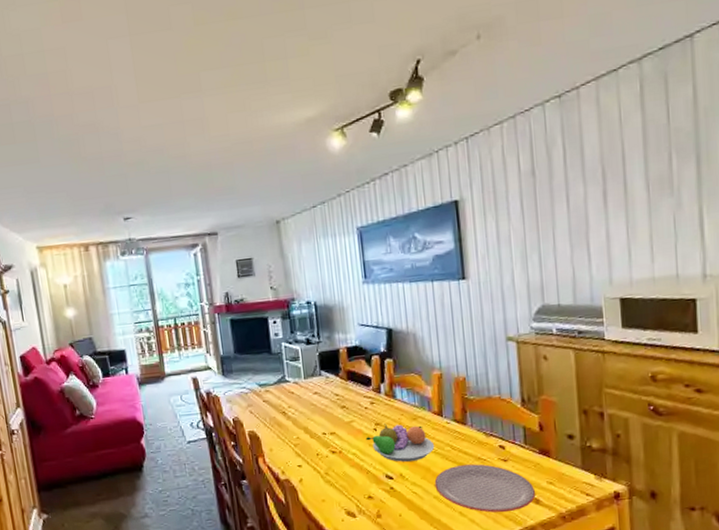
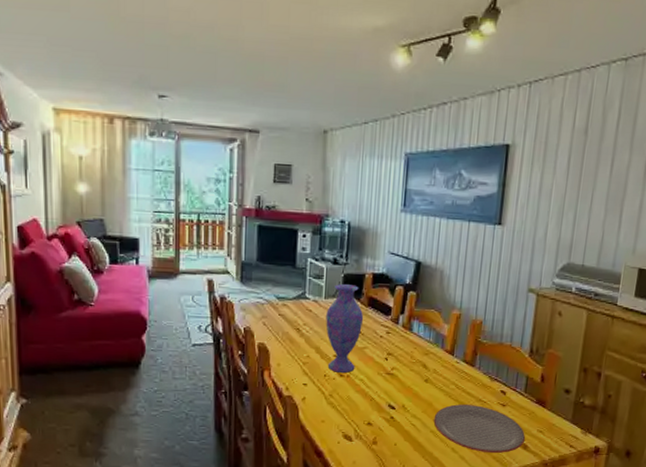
vase: none [308,361,346,450] -> present [326,284,364,373]
fruit bowl: present [365,423,435,462] -> none [375,354,441,394]

